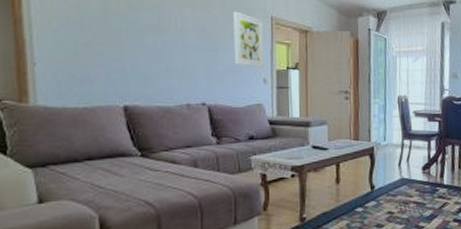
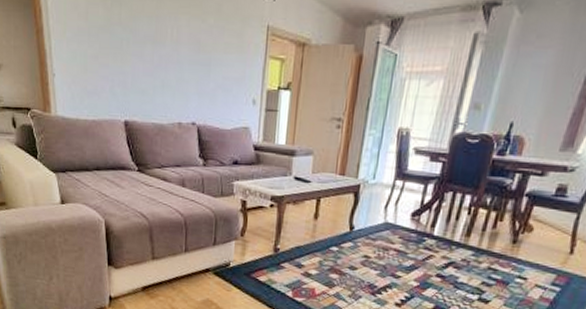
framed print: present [233,11,264,68] -> none [226,19,258,87]

